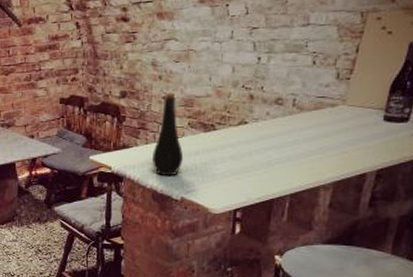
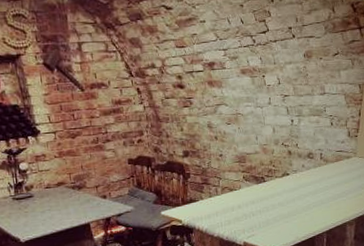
bottle: present [153,92,183,176] -> none [216,150,242,225]

